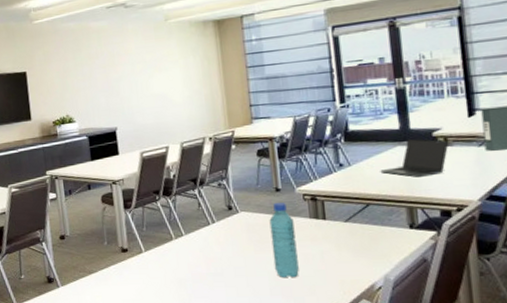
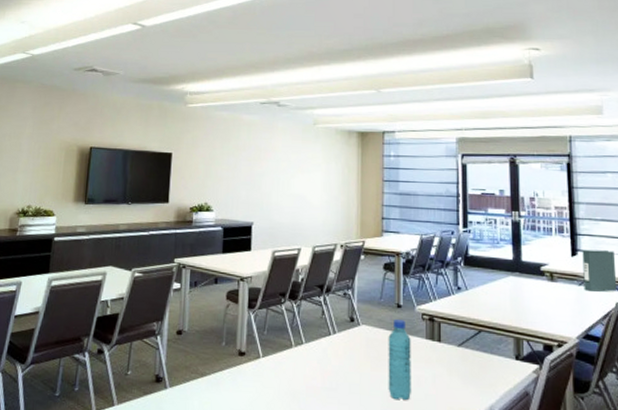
laptop: present [380,139,449,177] -> none [493,271,554,309]

